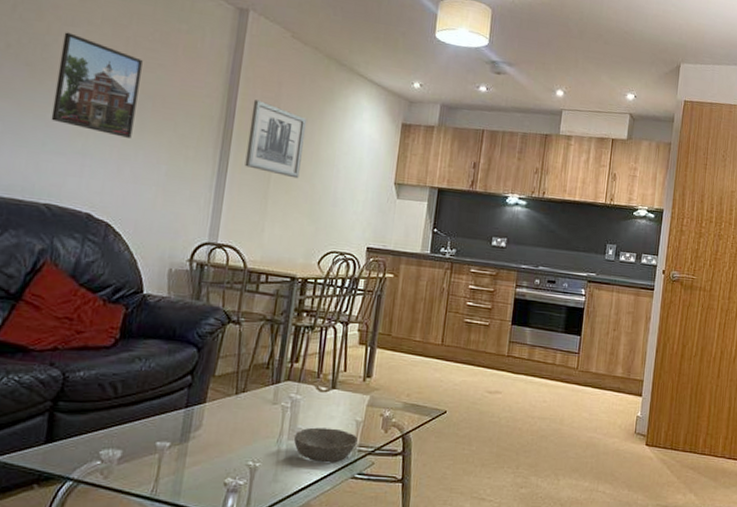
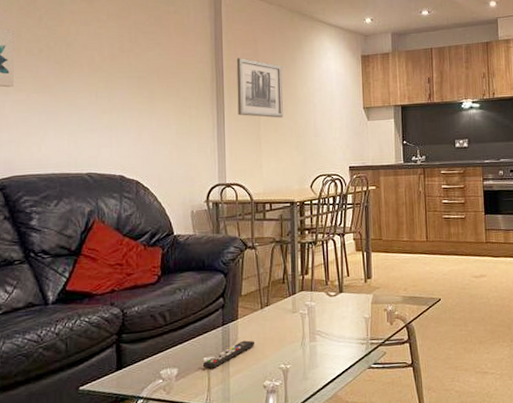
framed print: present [51,32,143,138] -> none [81,31,145,109]
remote control: none [154,428,223,456] -> present [203,340,255,368]
bowl: present [293,427,358,463] -> none [314,326,369,358]

